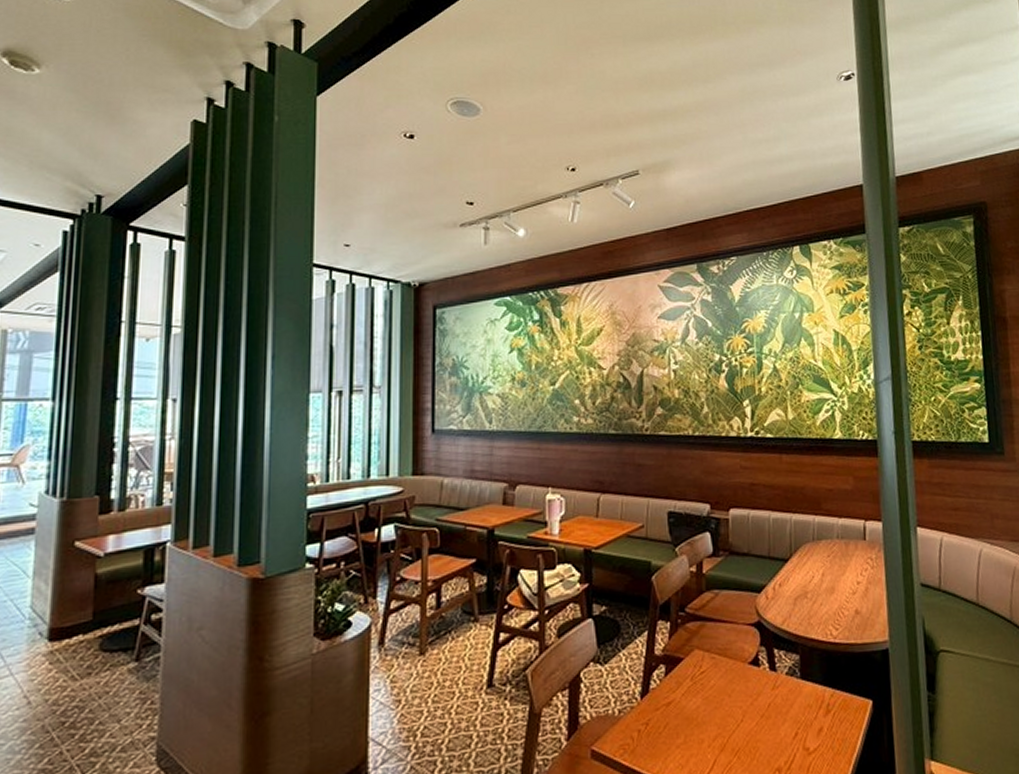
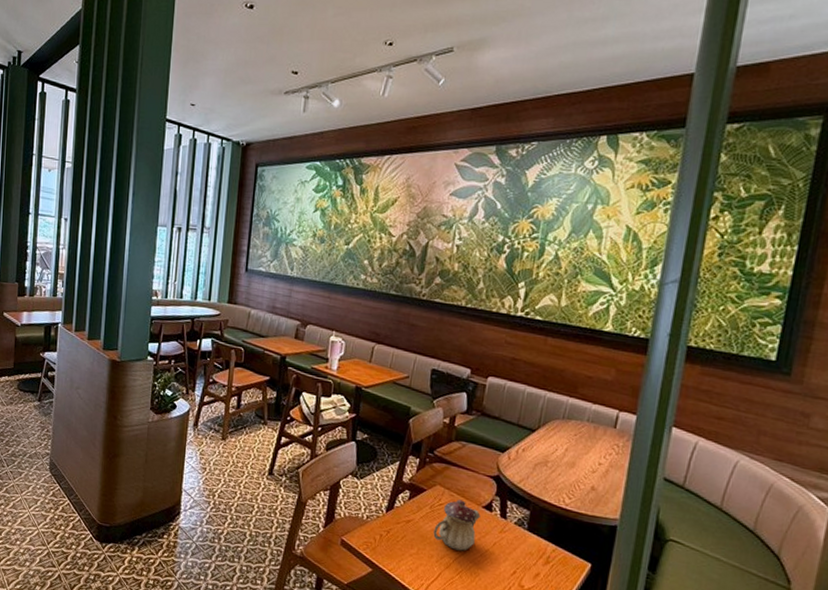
teapot: none [699,661,748,726] -> present [433,499,481,551]

